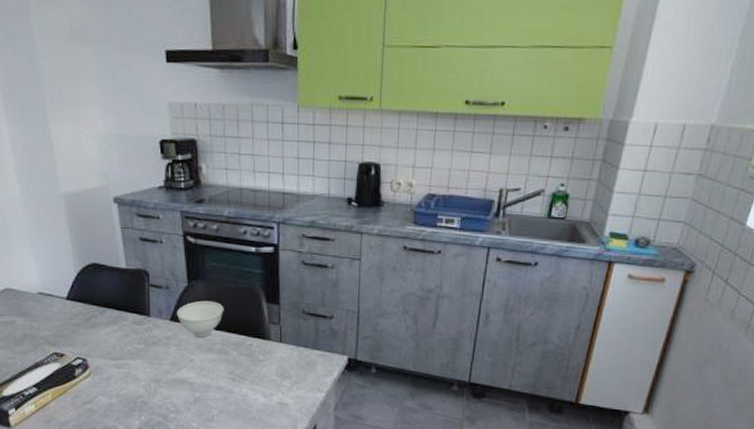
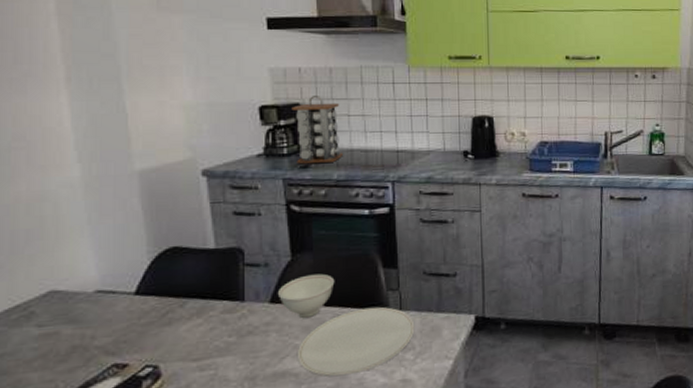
spice rack: none [188,131,234,200] -> present [291,94,344,165]
plate: none [192,336,293,391] -> present [297,306,415,377]

